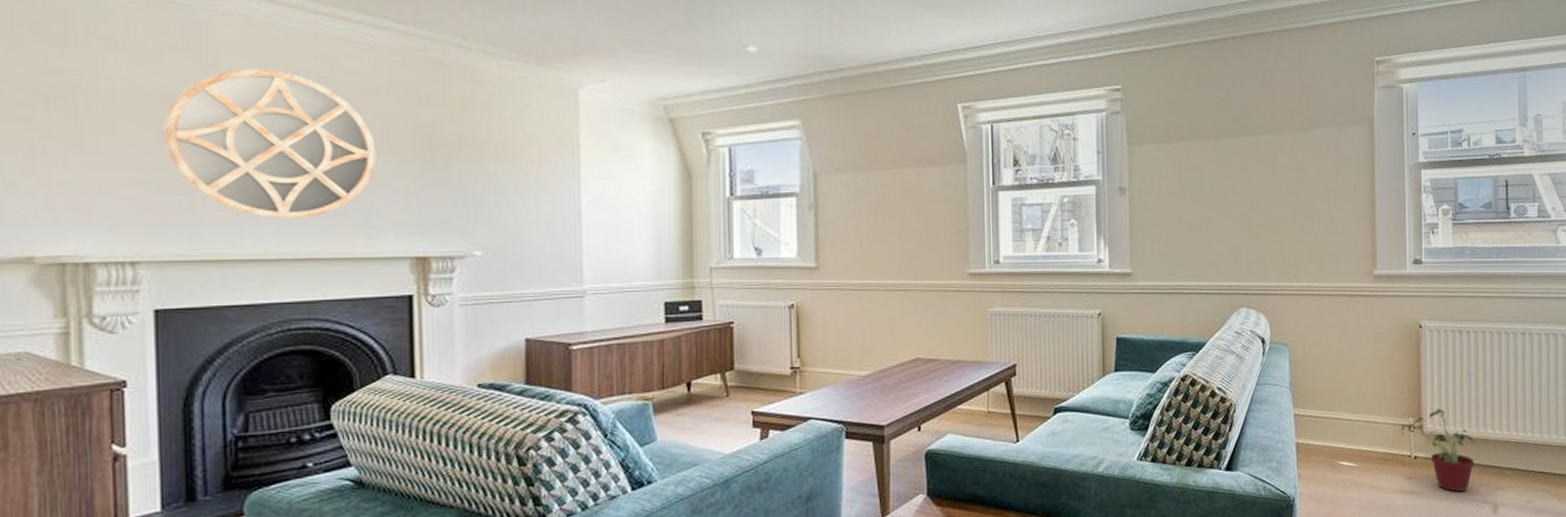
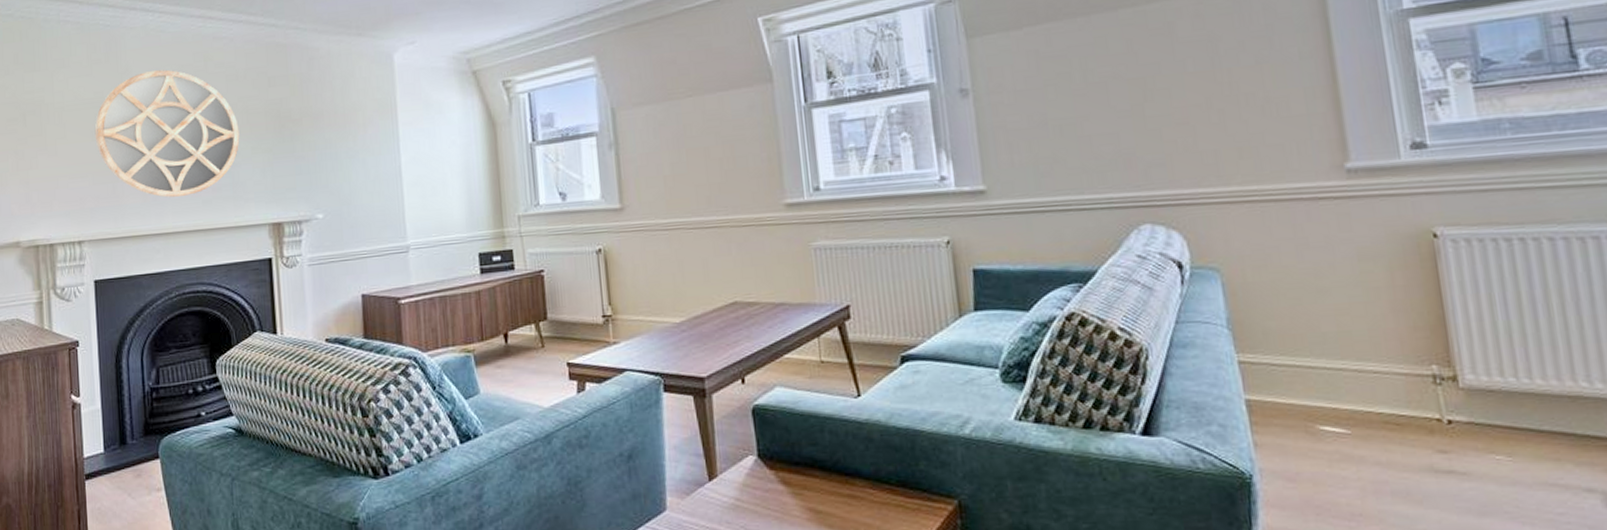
potted plant: present [1399,408,1475,493] -> none [1415,351,1561,475]

